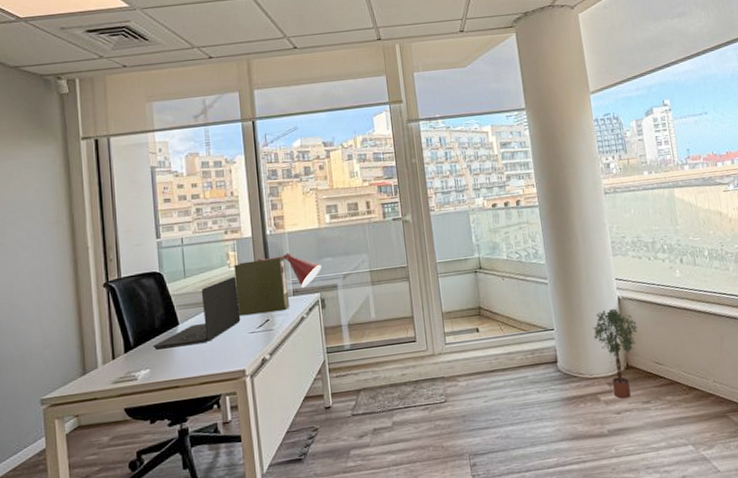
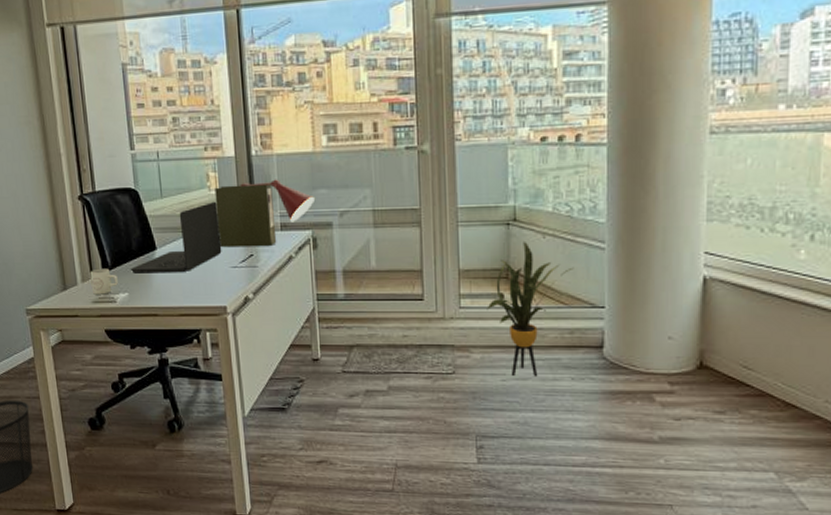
mug: none [111,348,140,375] -> present [90,268,118,295]
house plant: none [466,283,528,398] -> present [487,240,574,377]
potted tree: present [592,308,638,399] -> none [659,290,726,404]

